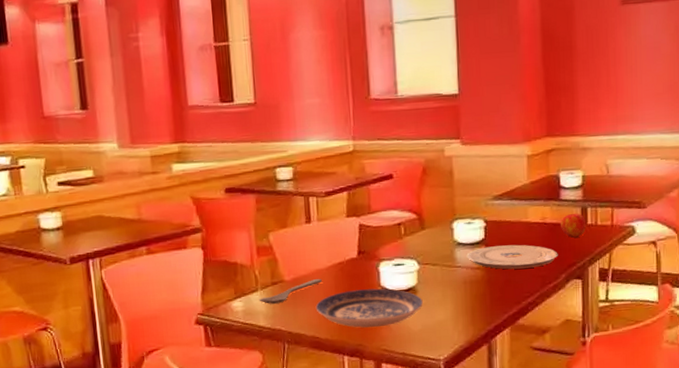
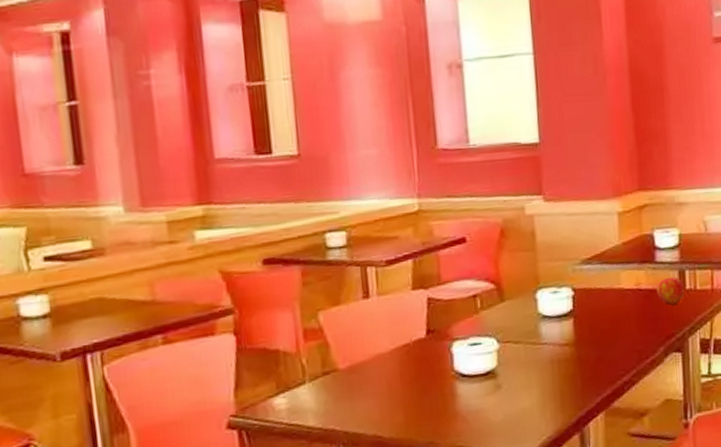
spoon: present [259,279,322,304] -> none [307,365,384,399]
plate: present [315,288,423,328] -> none [376,373,504,422]
plate: present [466,244,558,270] -> none [553,315,655,345]

